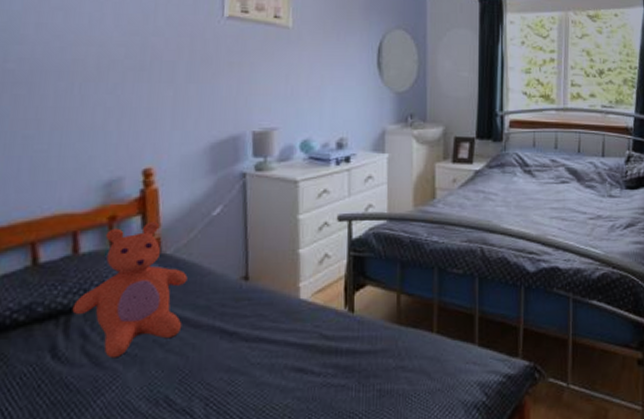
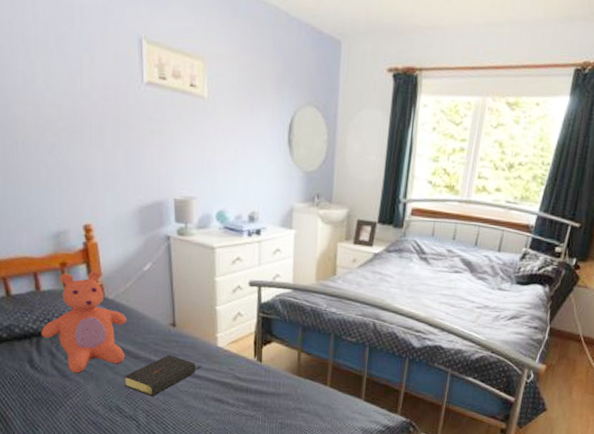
bible: none [177,317,280,378] -> present [124,355,202,397]

